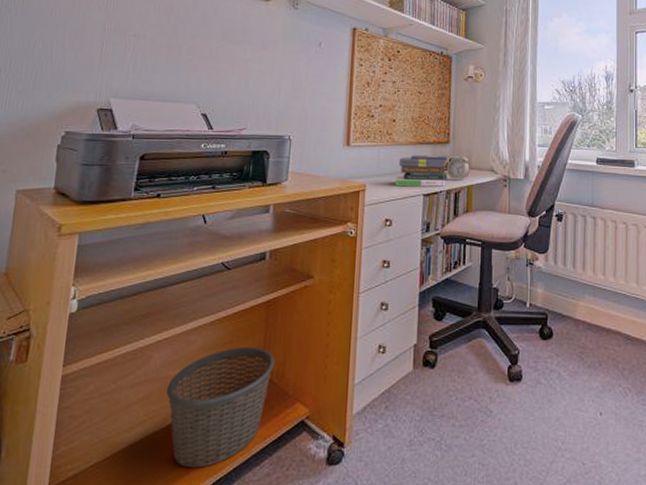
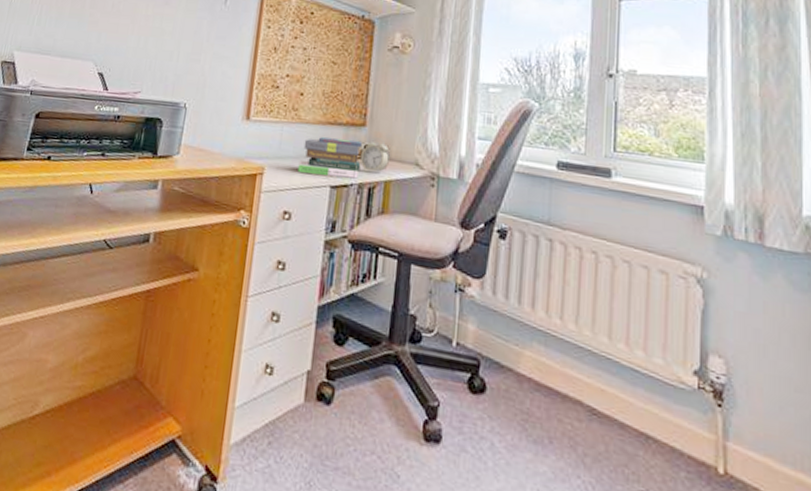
basket: present [166,347,275,468] -> none [36,338,150,472]

